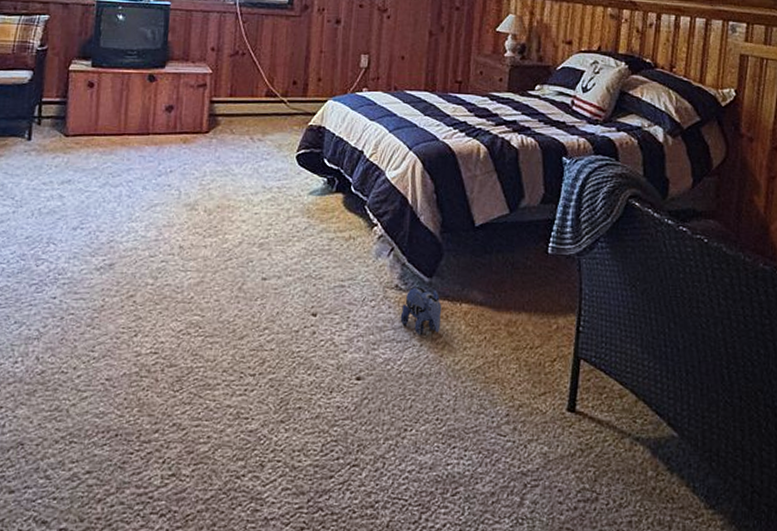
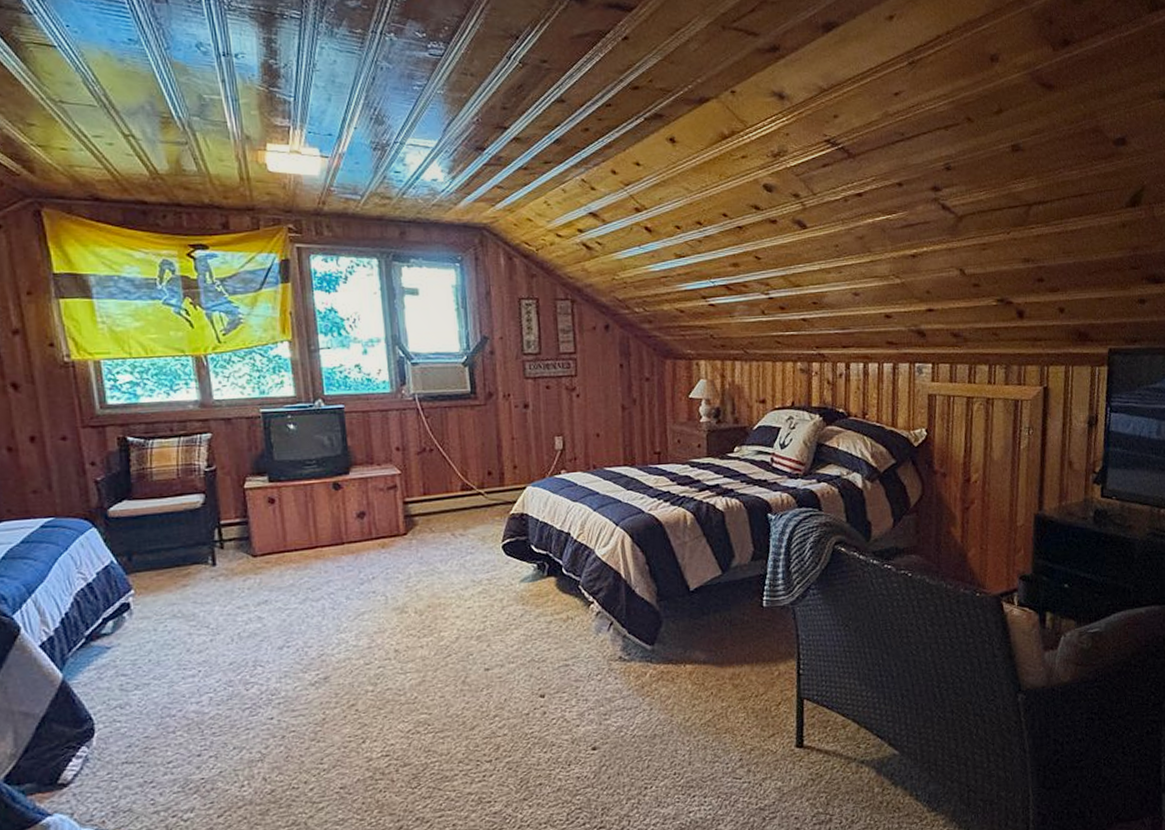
plush toy: present [400,287,442,336] -> none [627,655,668,700]

